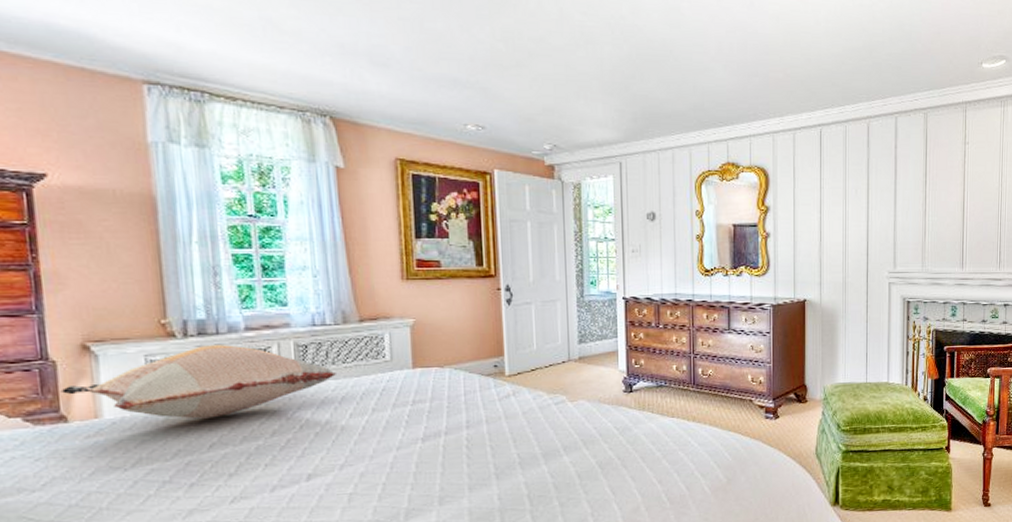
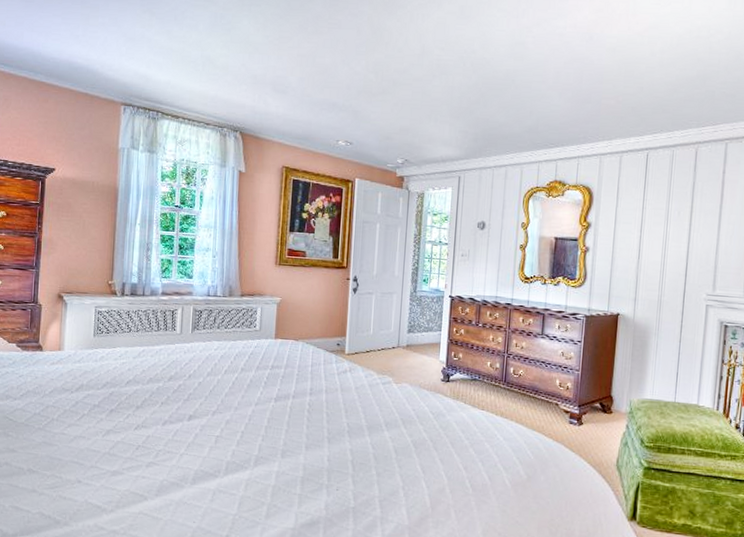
decorative pillow: present [60,343,338,419] -> none [41,303,220,361]

